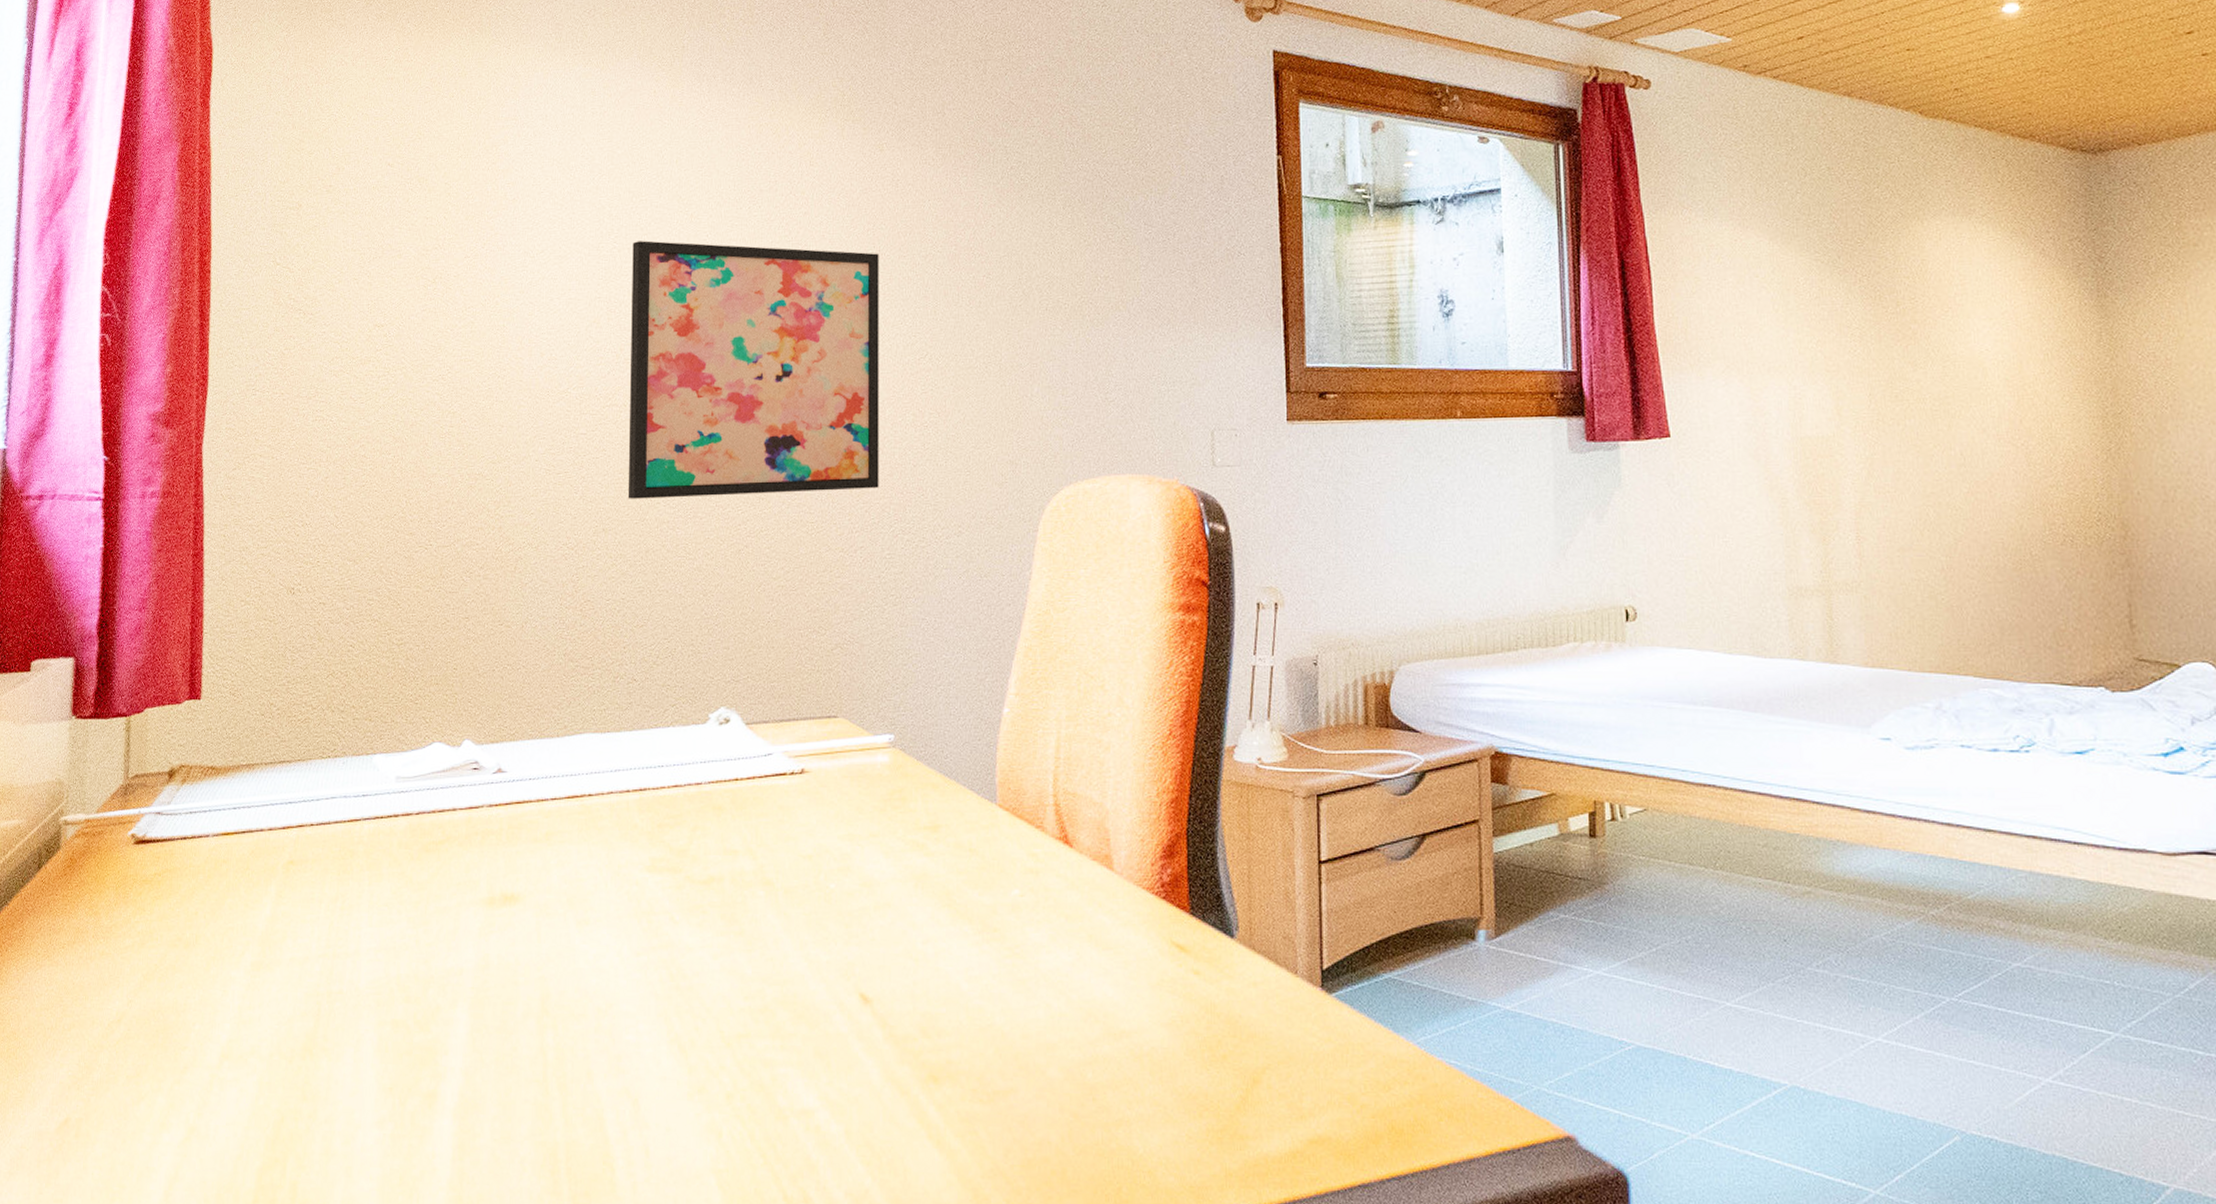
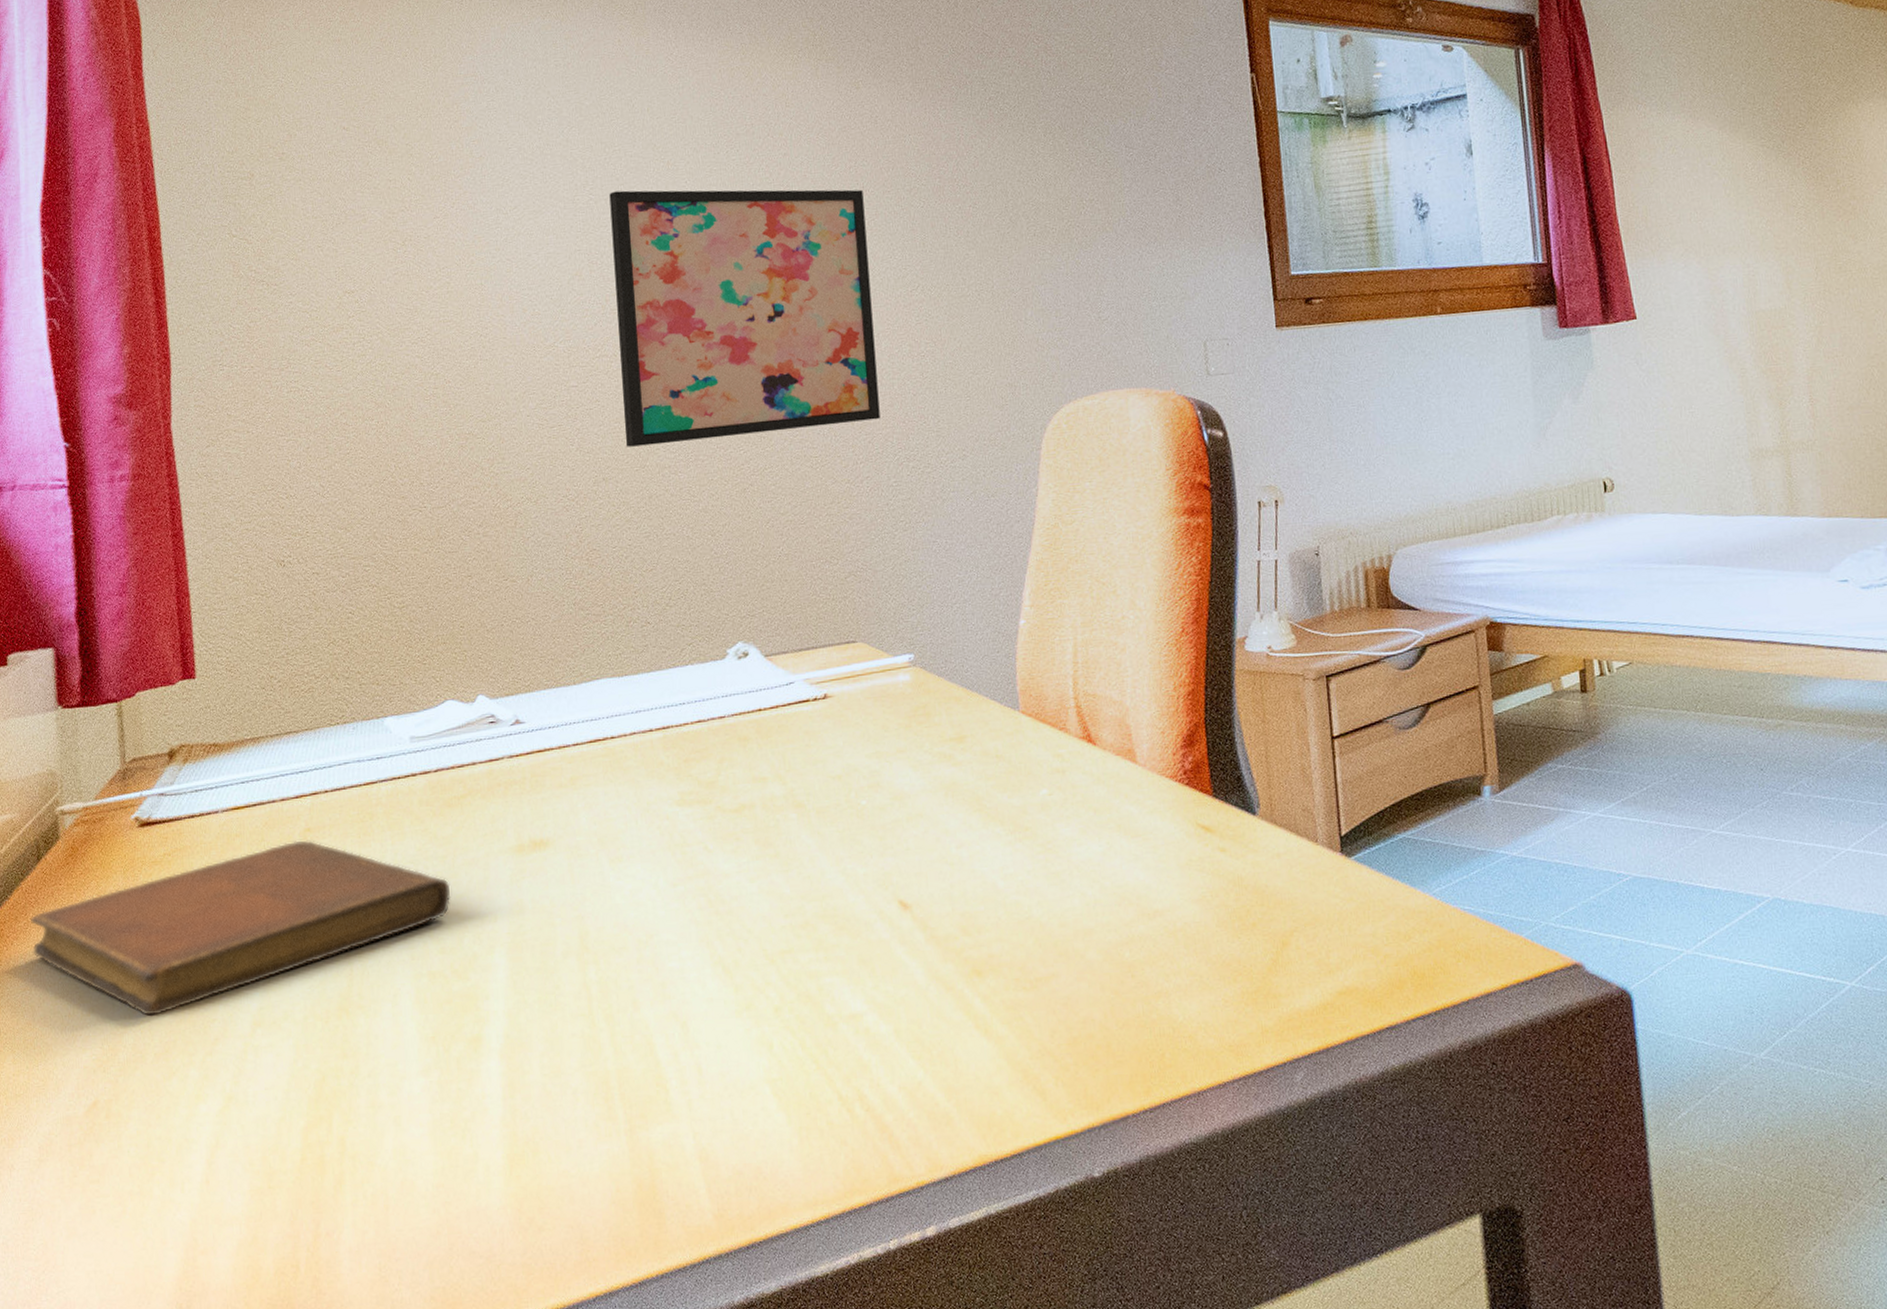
notebook: none [24,872,421,1038] -> present [31,840,451,1017]

